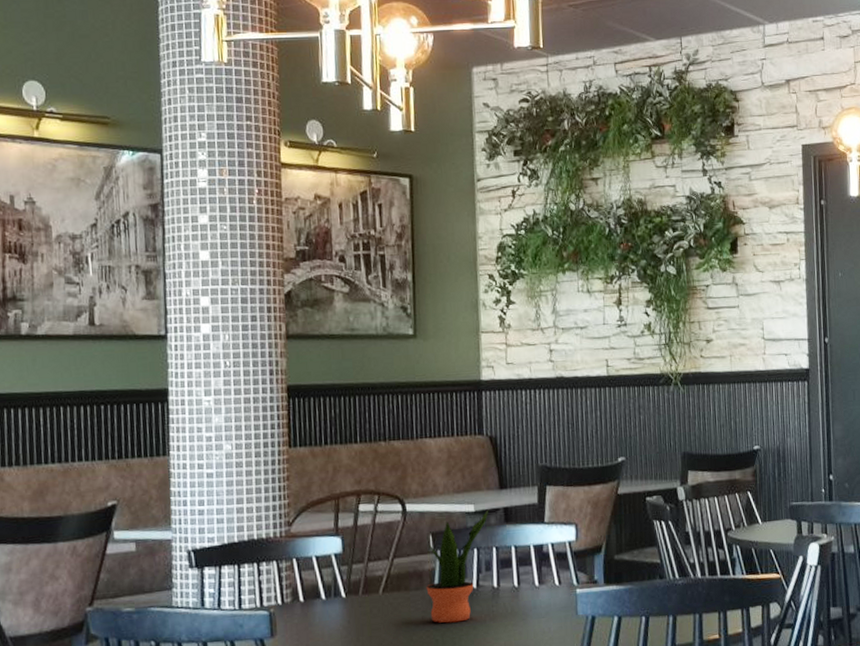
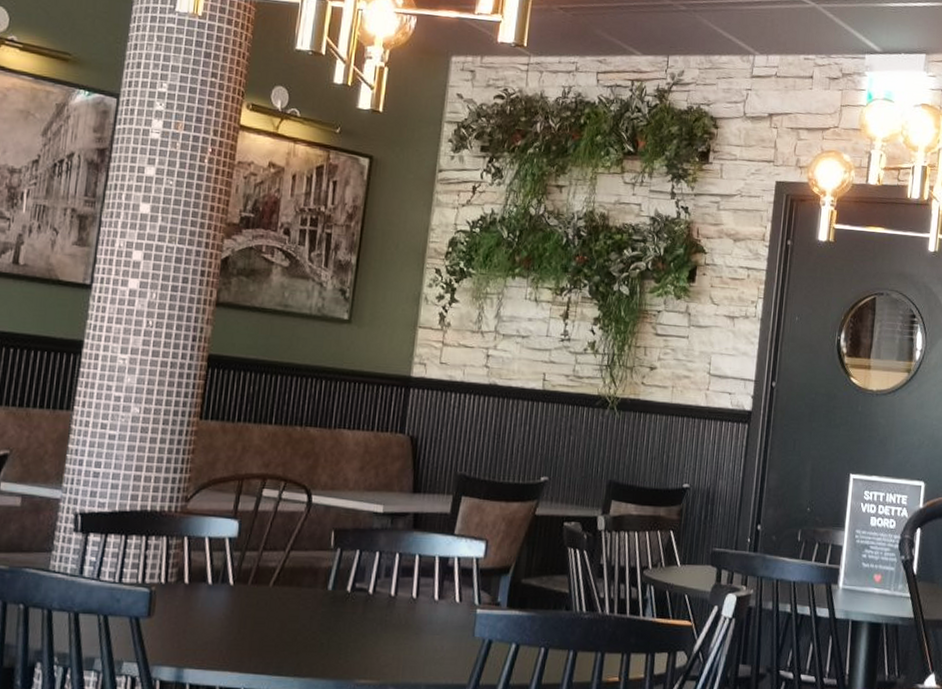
potted plant: present [426,509,489,623] -> none [319,512,398,628]

